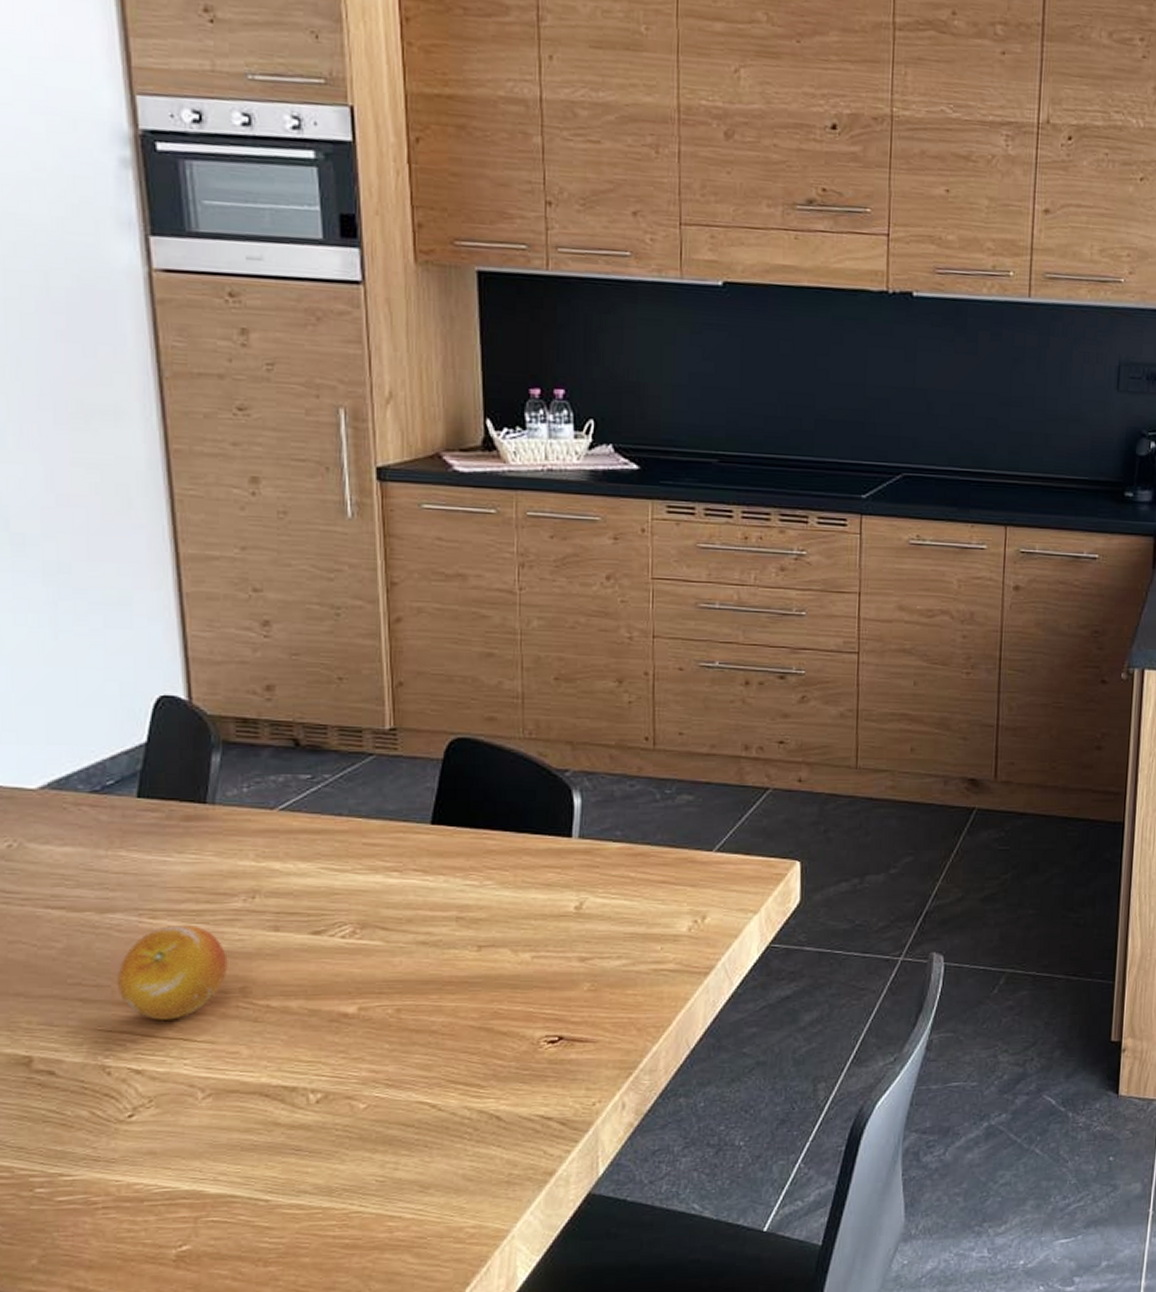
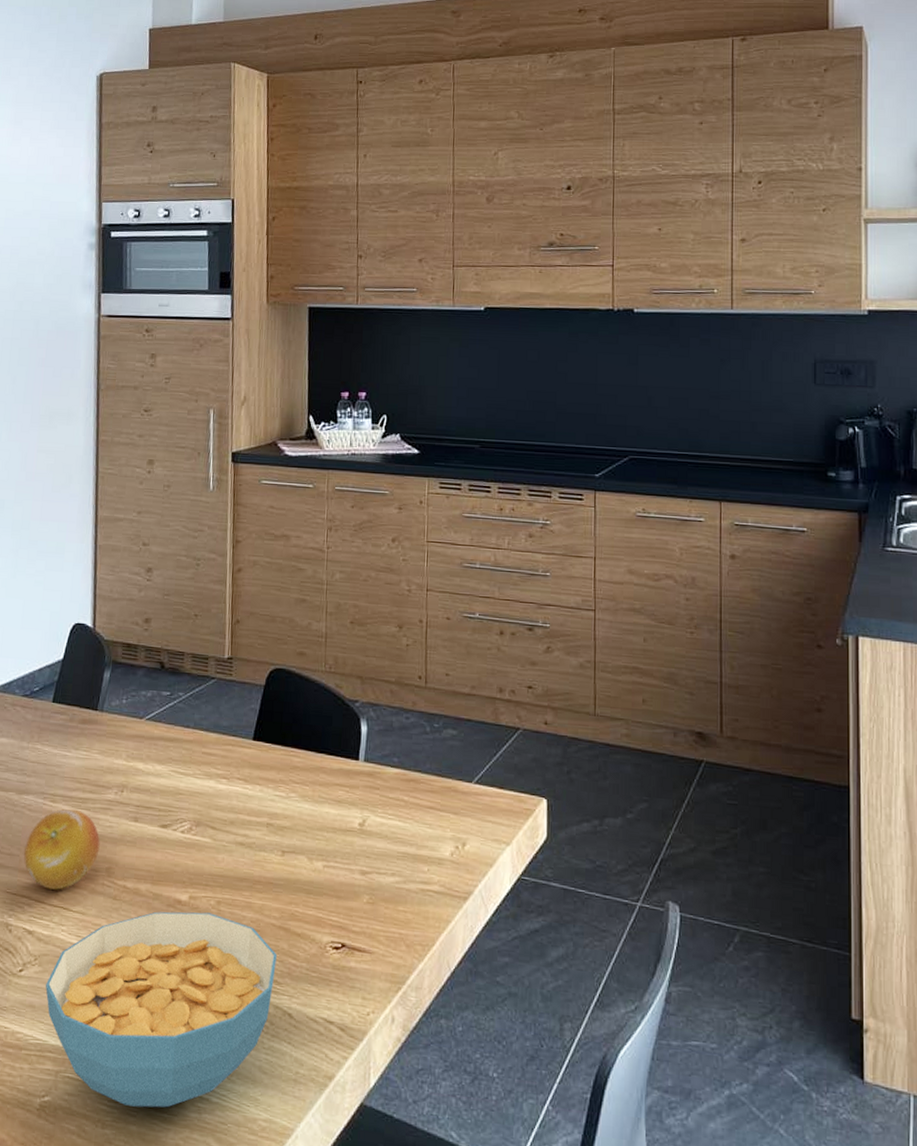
cereal bowl: none [169,1023,479,1239] -> present [45,911,278,1108]

